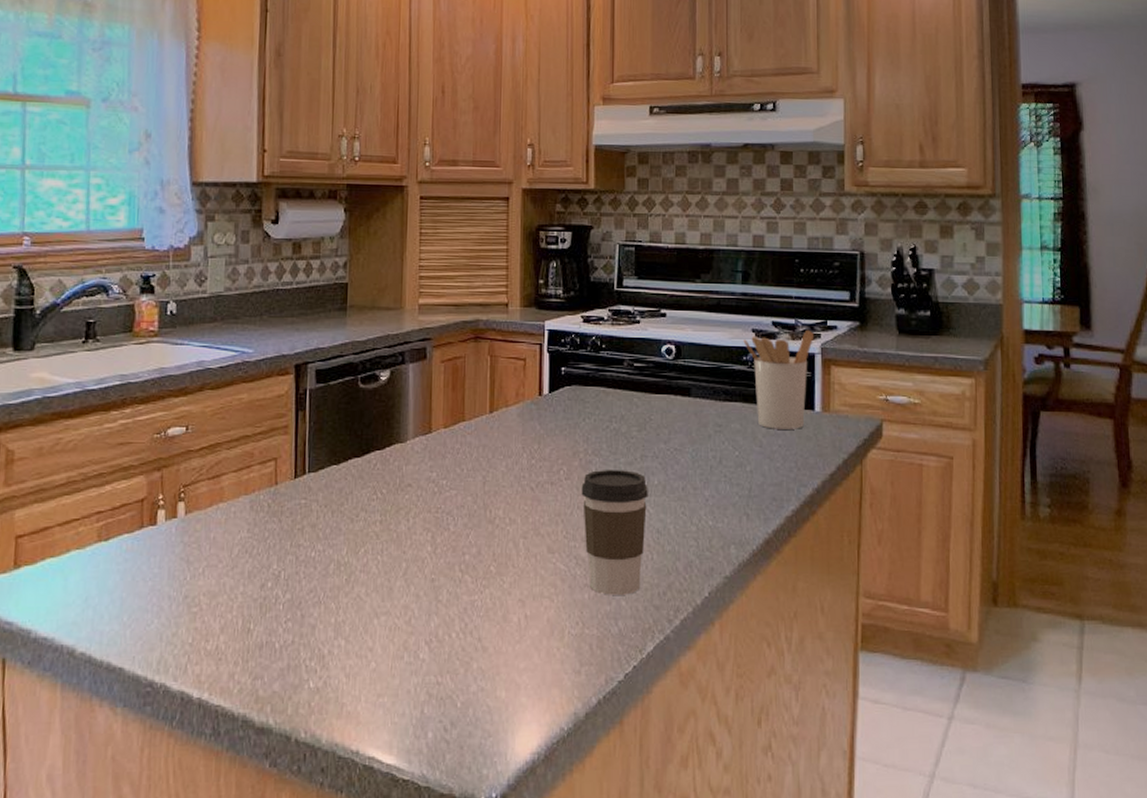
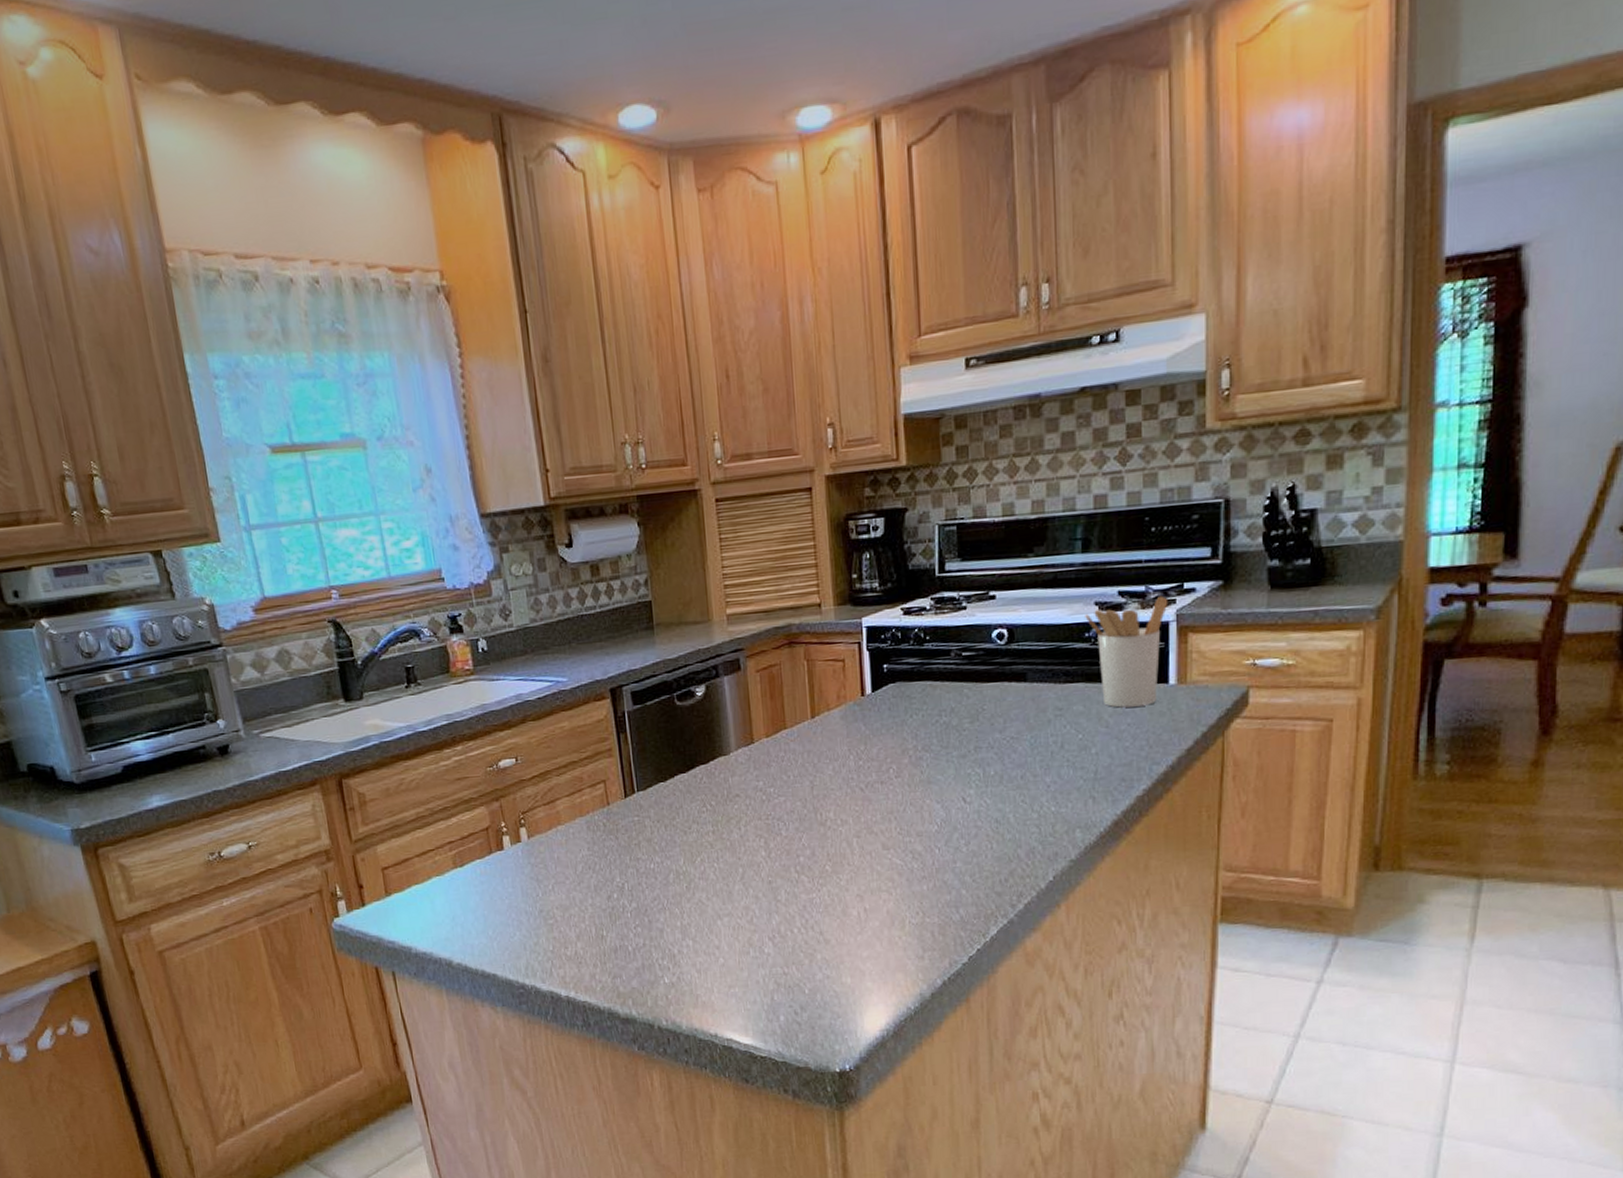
coffee cup: present [581,470,648,595] -> none [913,763,985,885]

